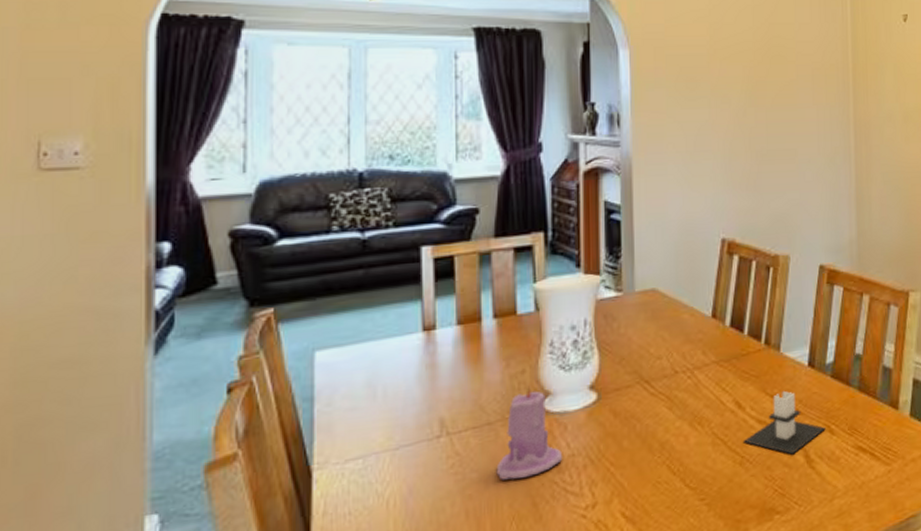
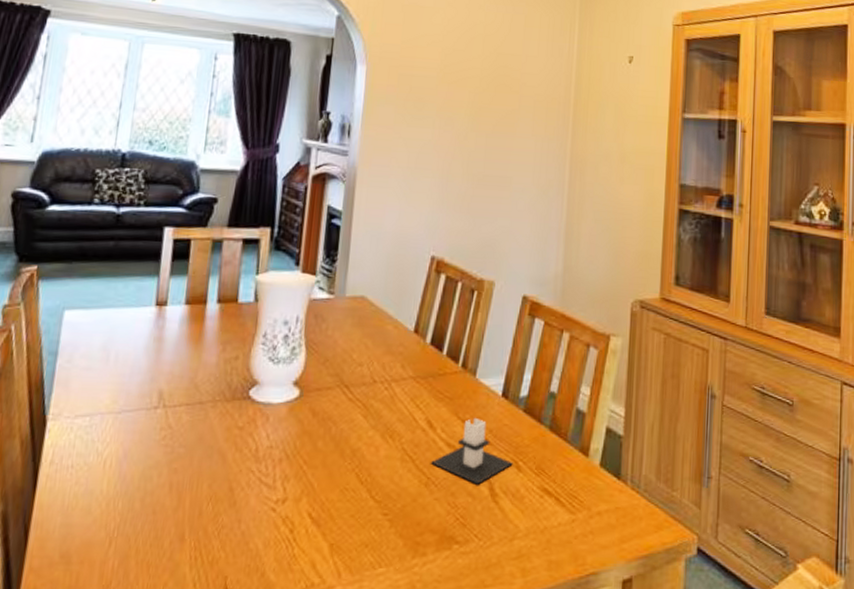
candle: present [496,384,563,480] -> none [201,371,262,461]

